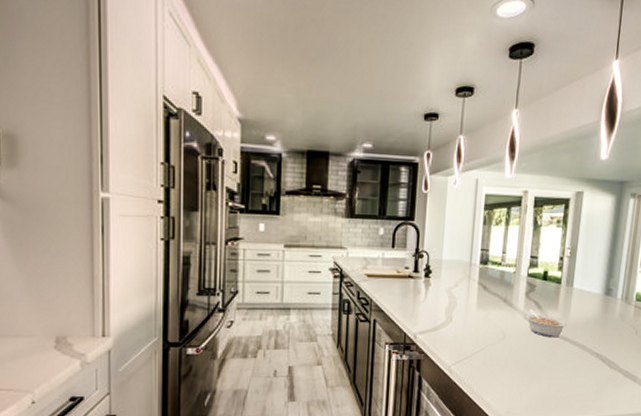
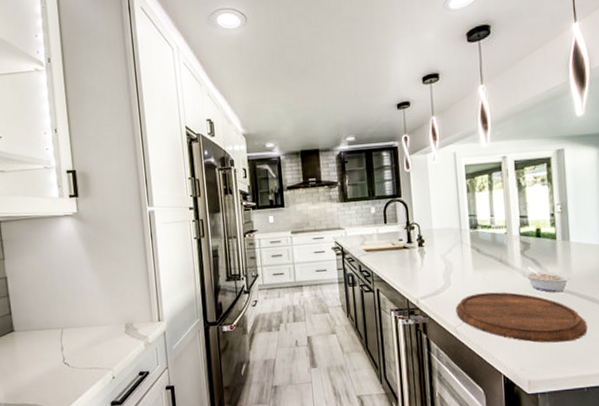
cutting board: none [452,333,575,387] -> present [455,292,588,343]

